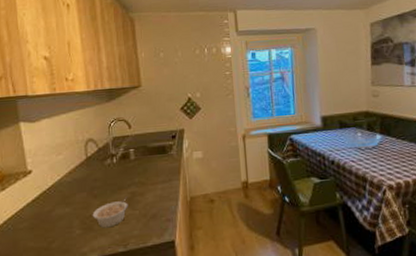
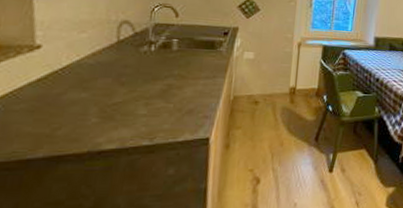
legume: present [92,197,128,228] -> none [115,88,163,119]

